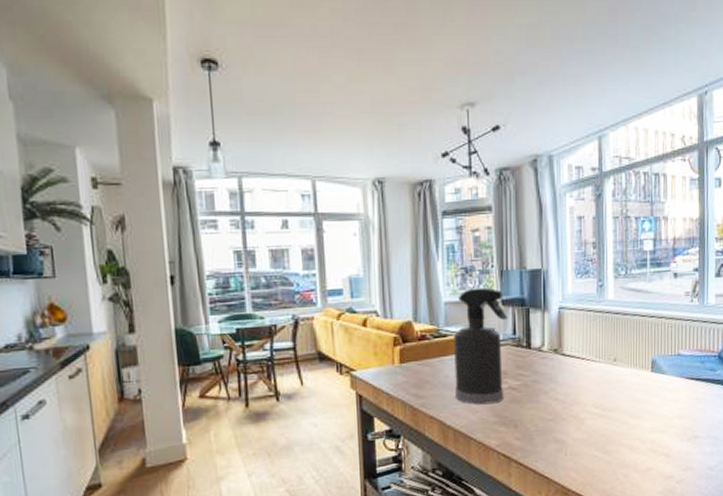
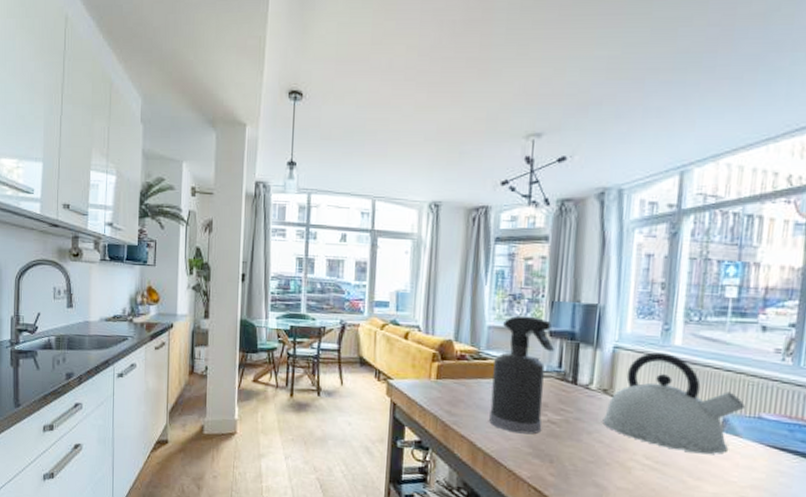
kettle: none [556,308,667,395] -> present [602,352,745,454]

